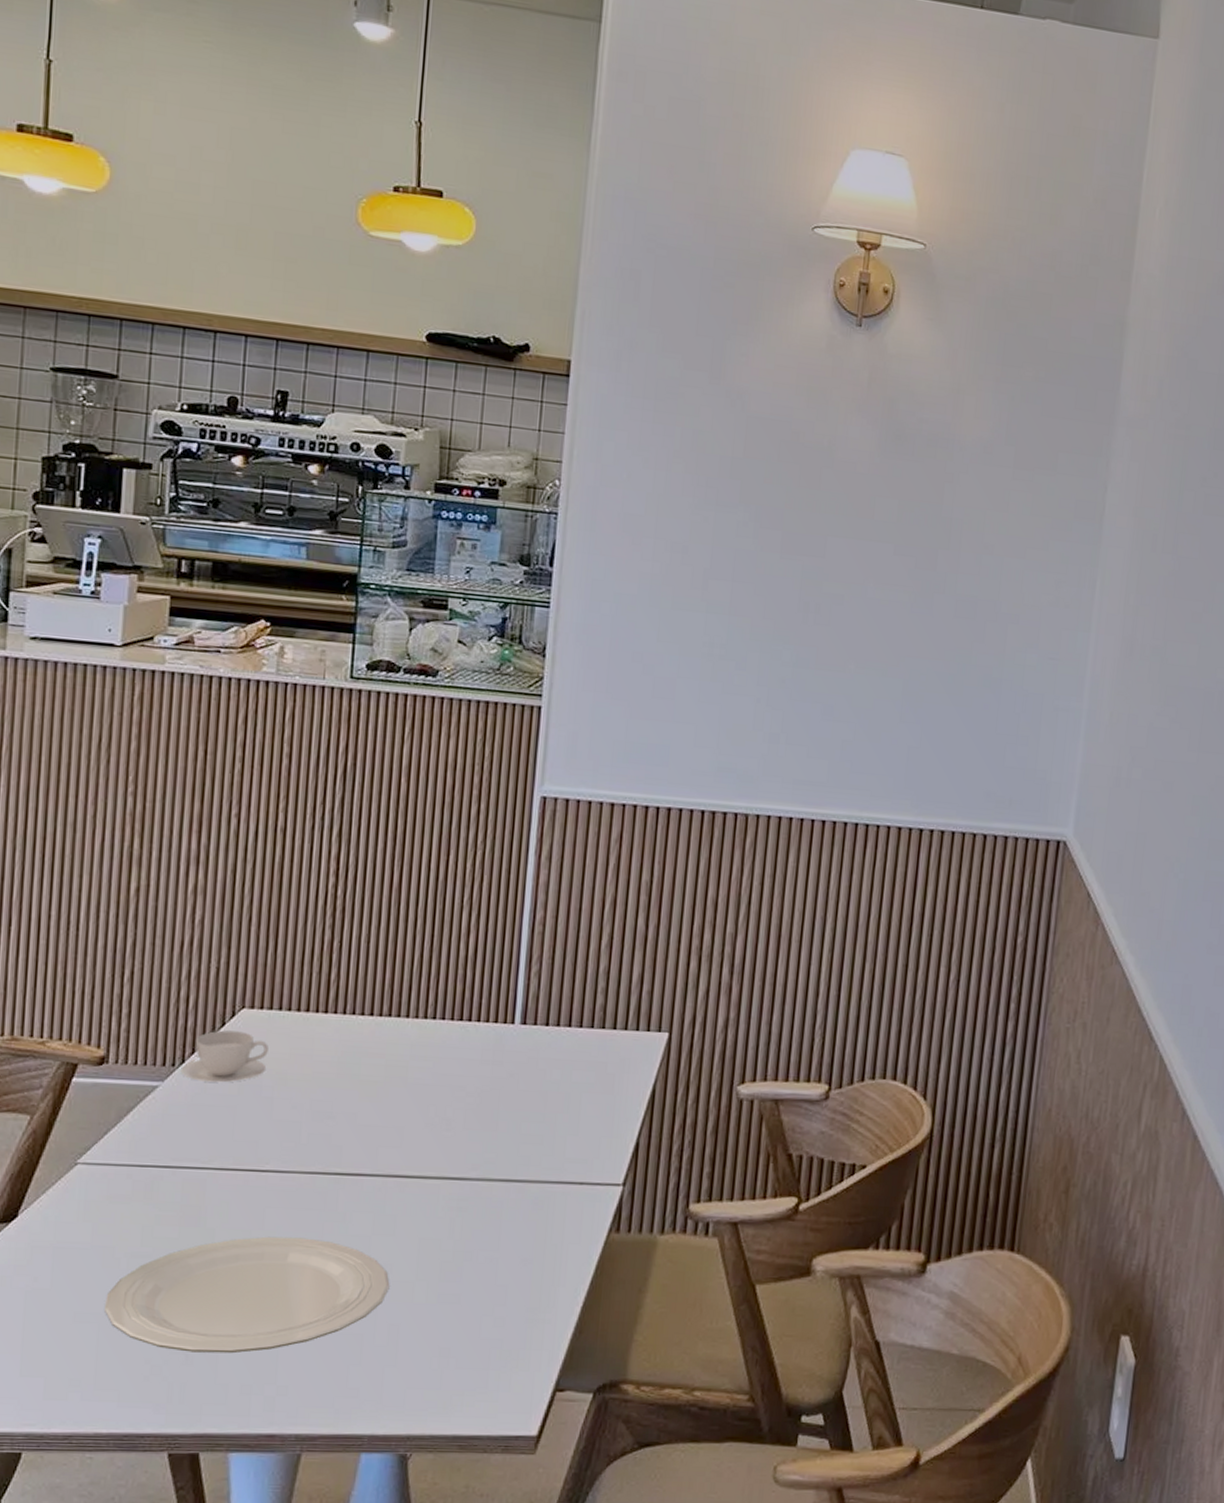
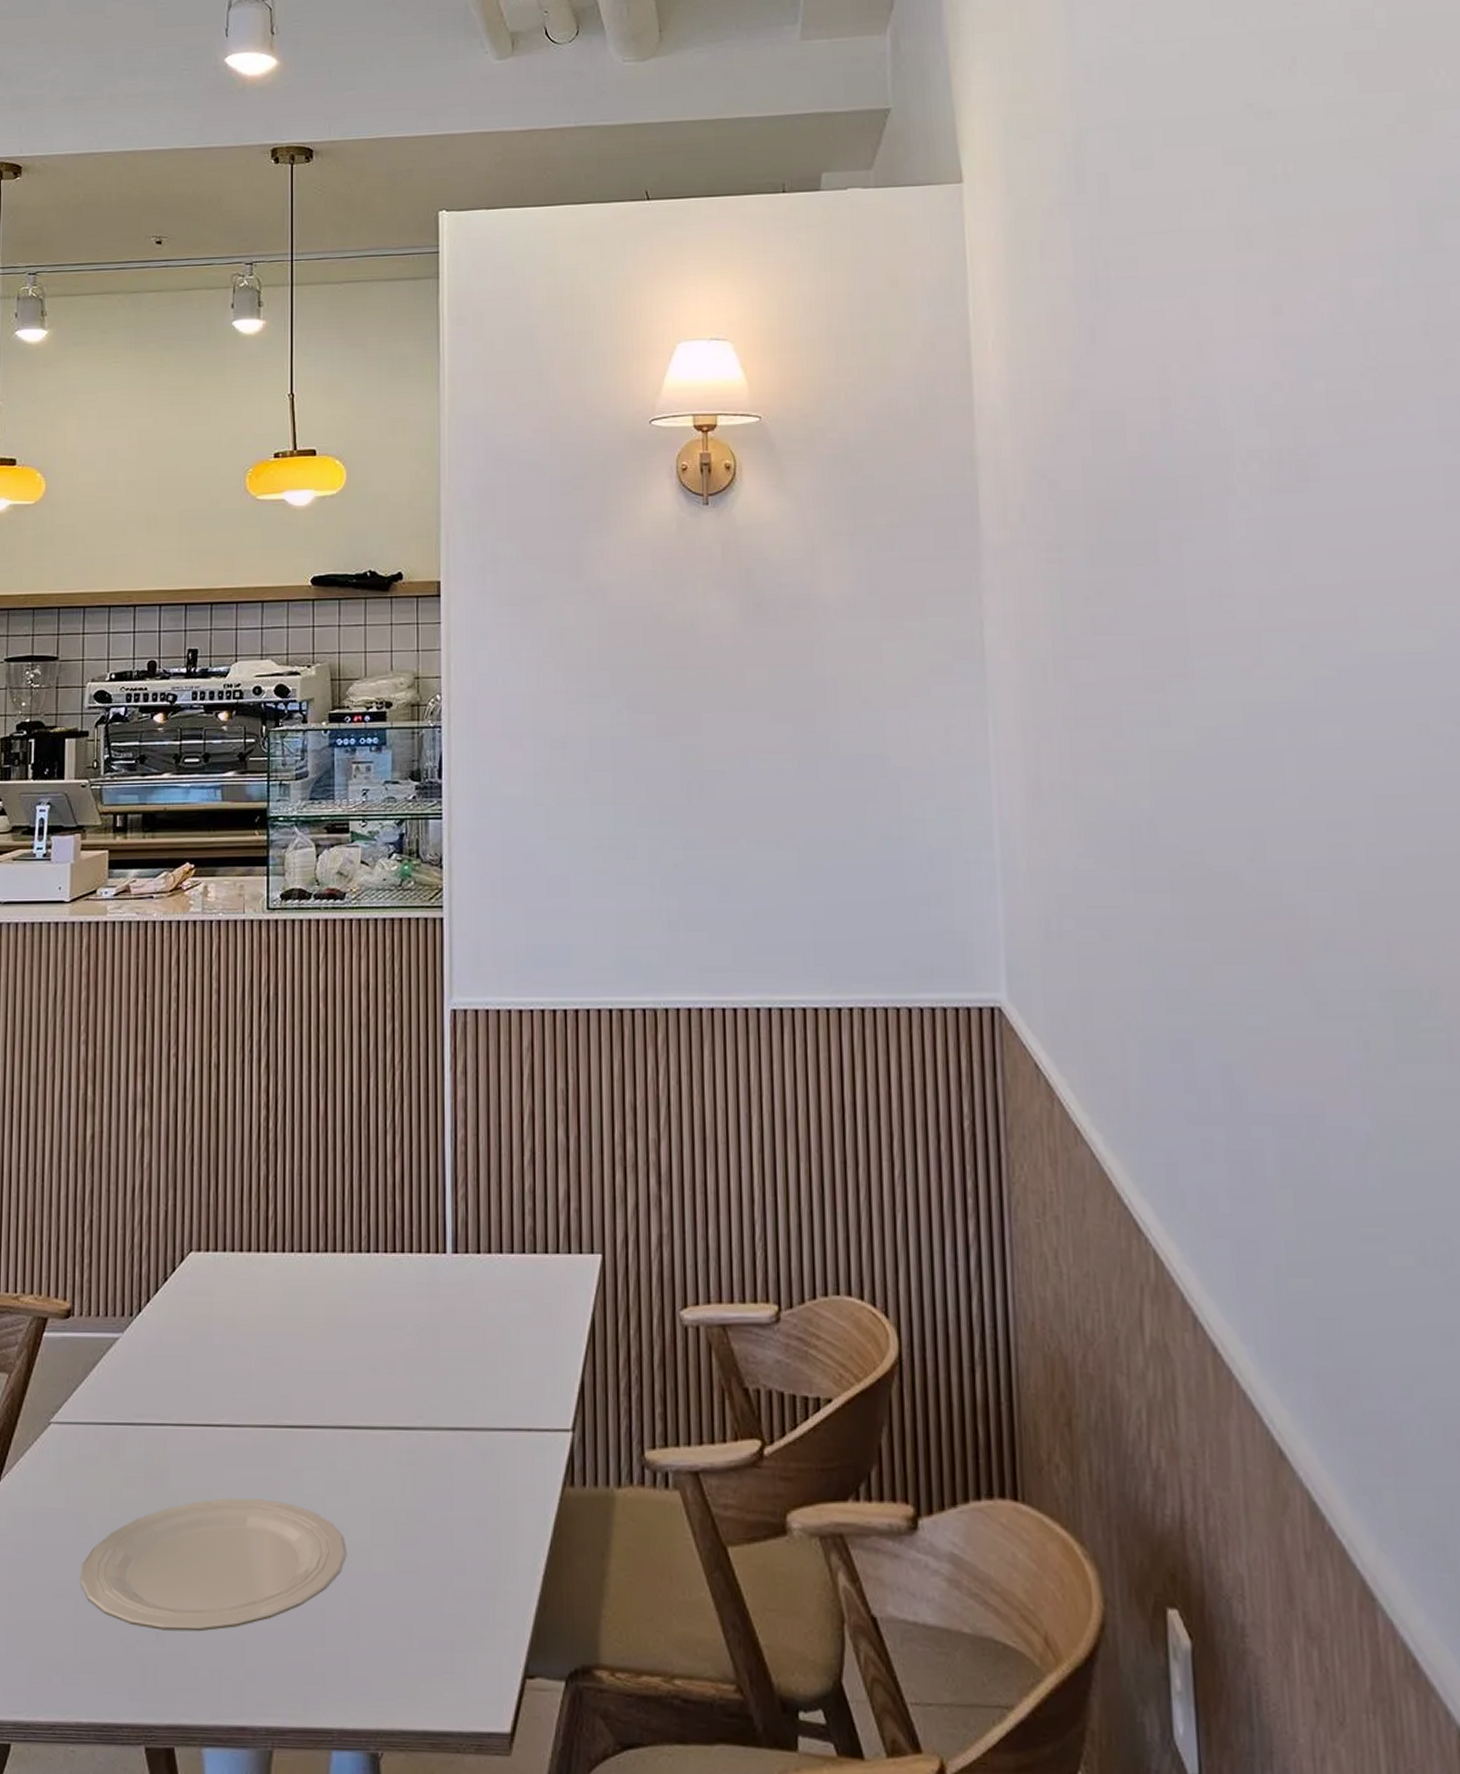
teacup: present [180,1030,269,1083] -> none [138,1276,216,1331]

